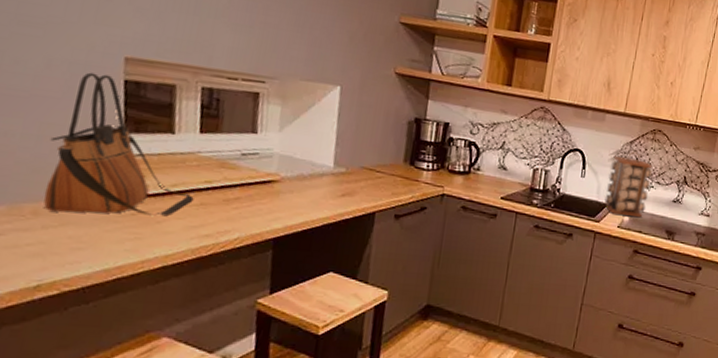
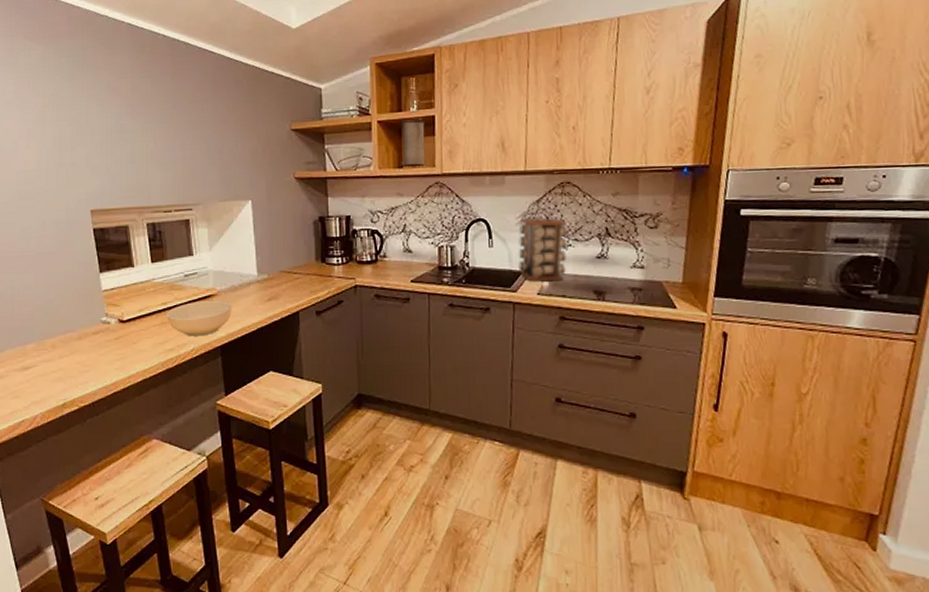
tote bag: present [43,72,194,216] -> none [53,227,156,343]
bowl: none [208,185,297,225] -> present [166,300,232,336]
canister: none [510,38,540,90] -> present [400,117,425,168]

